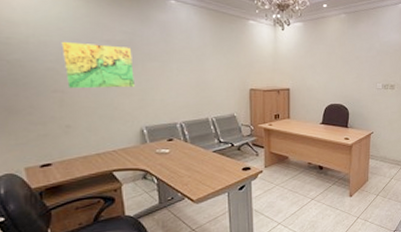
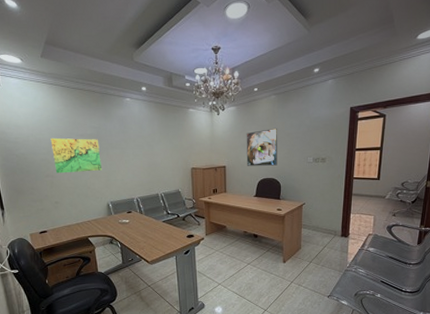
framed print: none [313,49,346,91] -> present [246,128,277,166]

